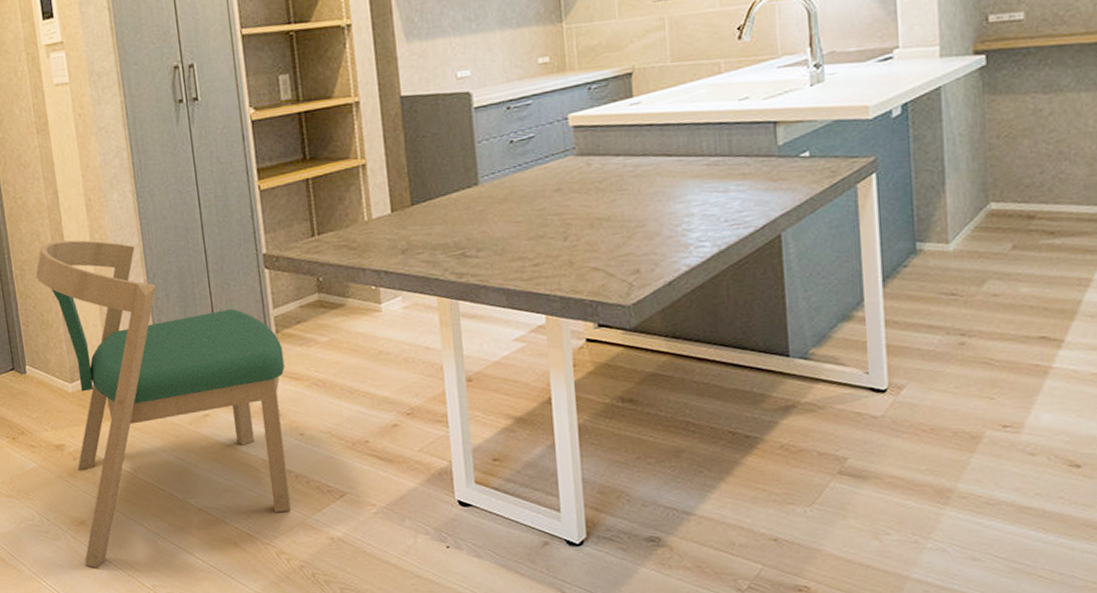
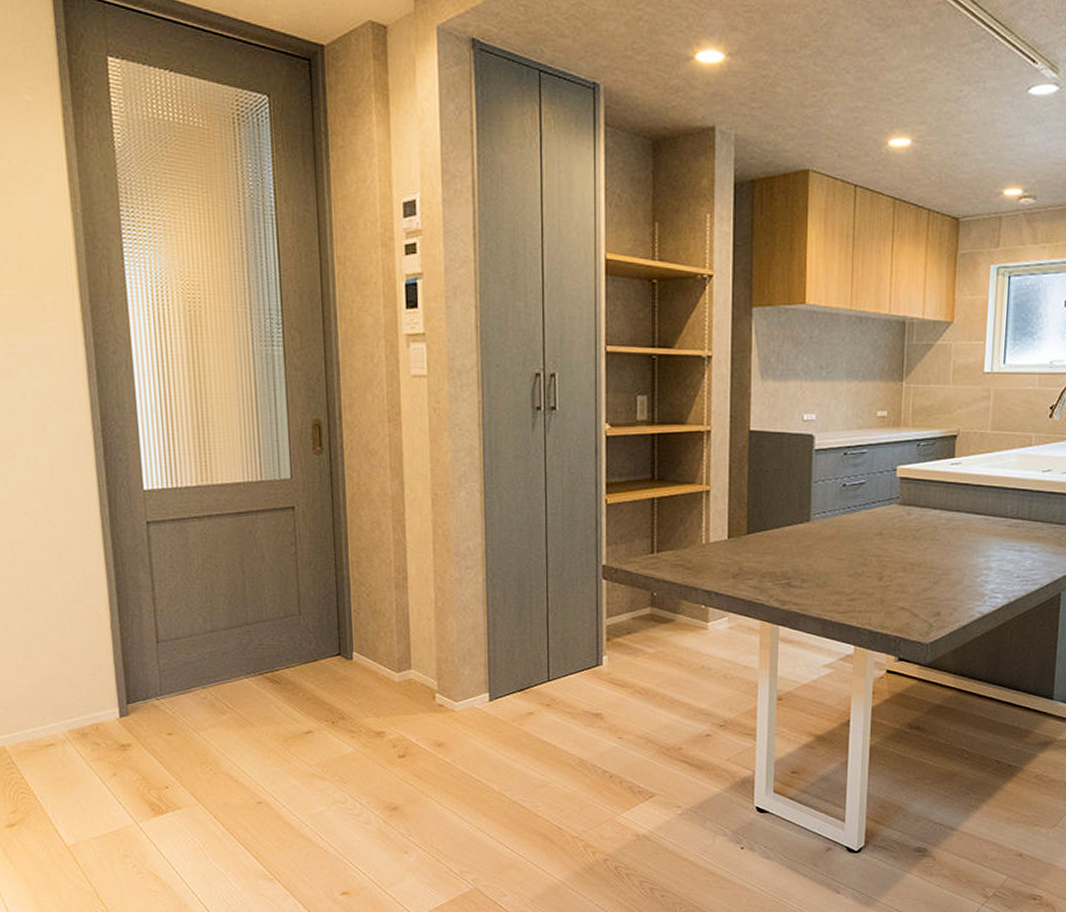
dining chair: present [35,240,291,568] -> none [372,532,611,853]

